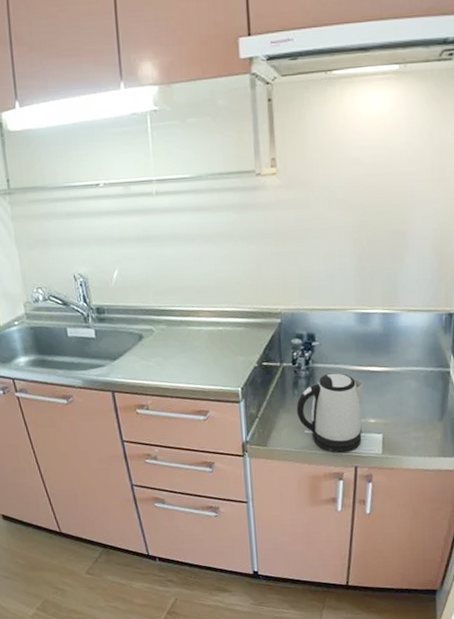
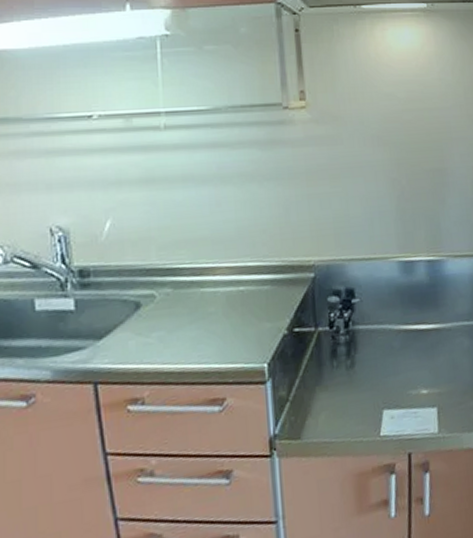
kettle: present [296,373,364,453] -> none [335,334,415,439]

